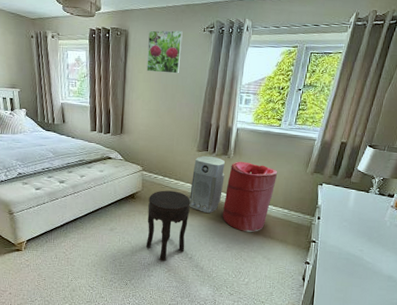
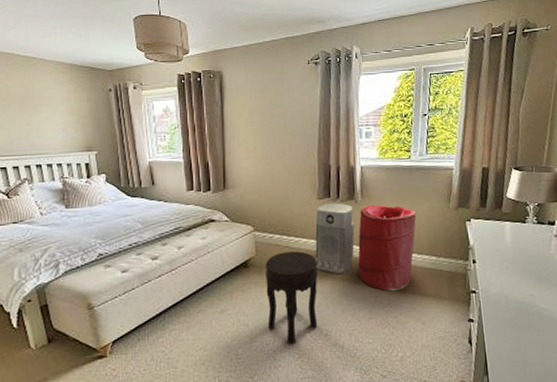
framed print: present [146,30,183,74] -> none [246,65,287,115]

